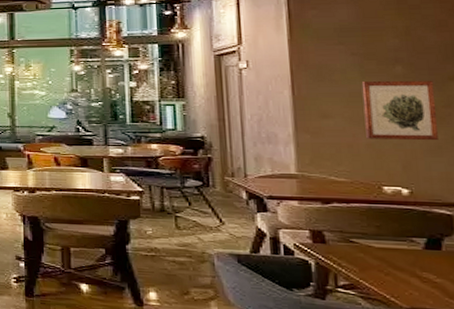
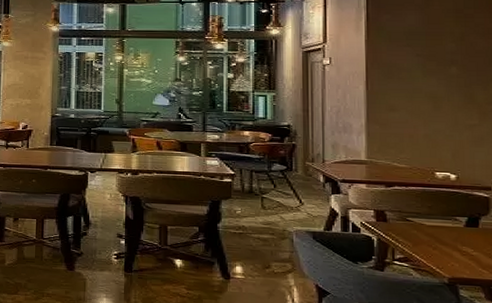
wall art: present [361,81,438,141] -> none [423,80,482,133]

